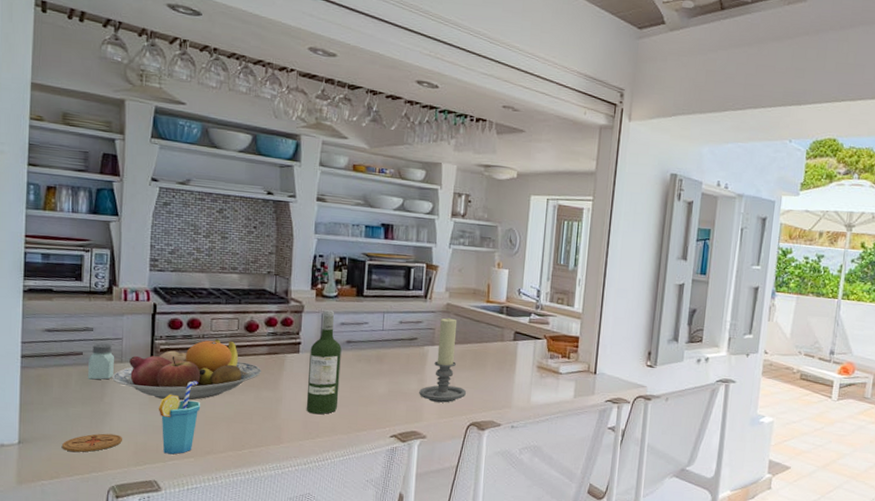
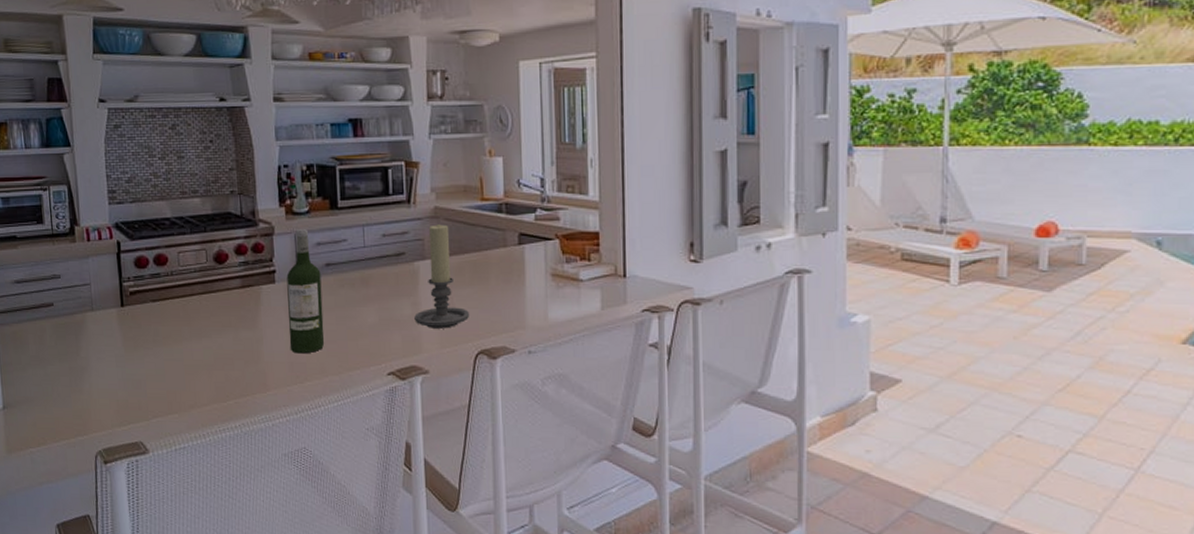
coaster: present [61,433,122,452] -> none [44,392,103,414]
saltshaker: present [87,343,115,380] -> none [60,291,86,333]
fruit bowl: present [112,338,261,401] -> none [85,274,237,349]
cup: present [159,381,201,455] -> none [136,325,178,411]

